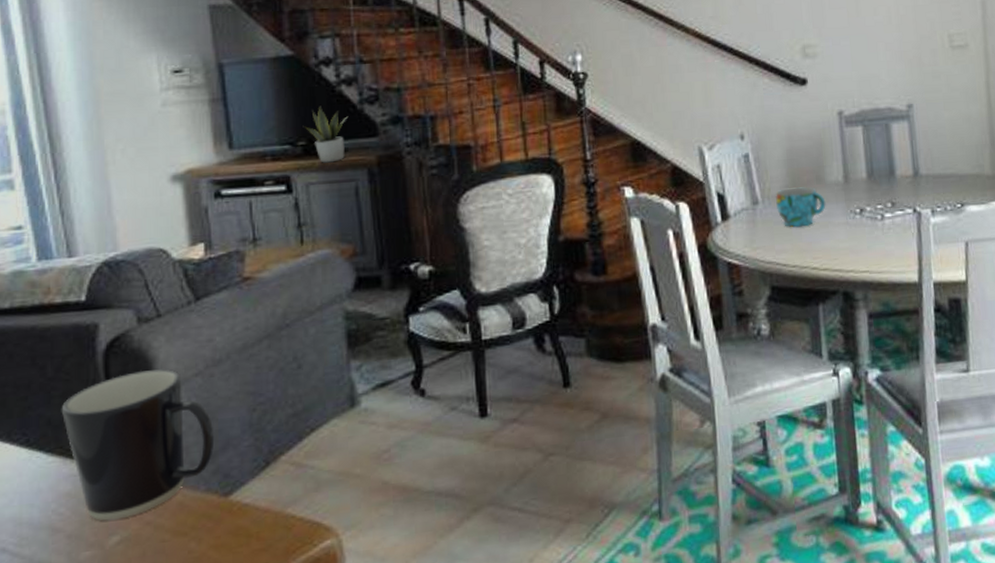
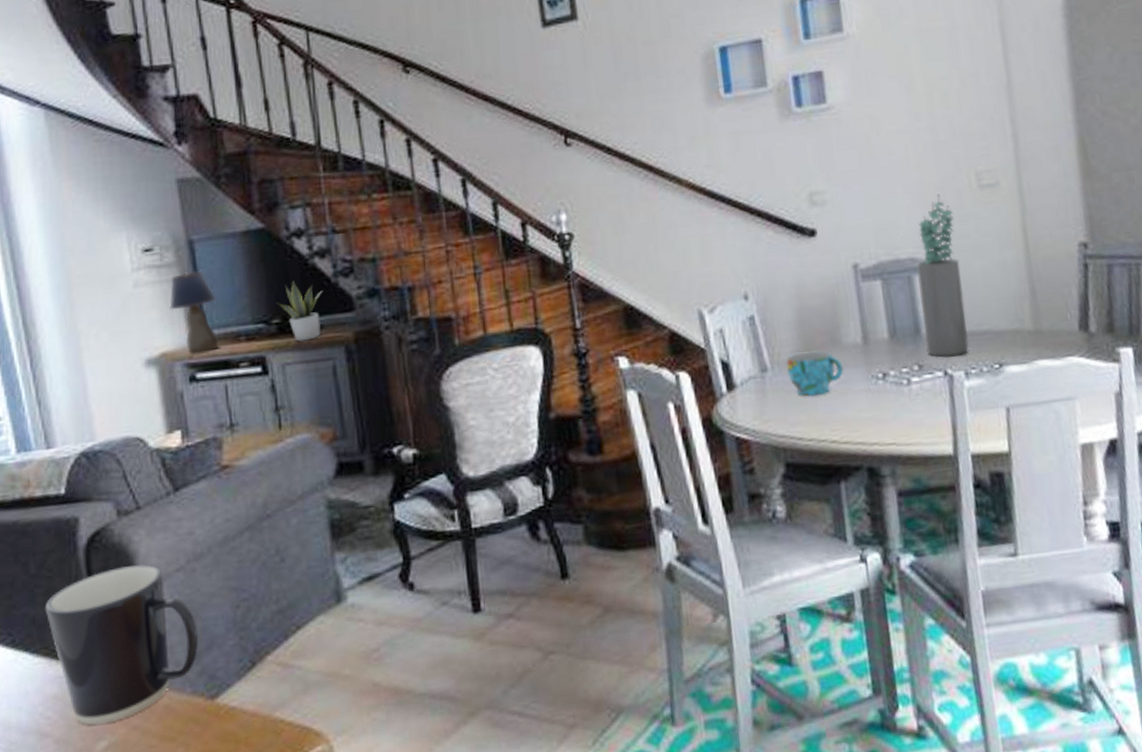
table lamp: none [197,93,245,173] -> present [170,271,219,356]
vase: none [893,52,936,197] -> present [916,194,969,358]

